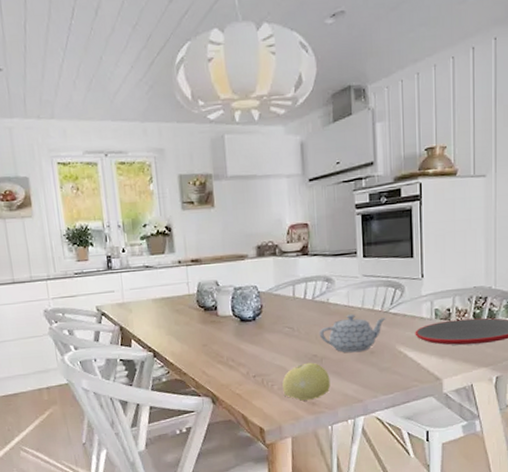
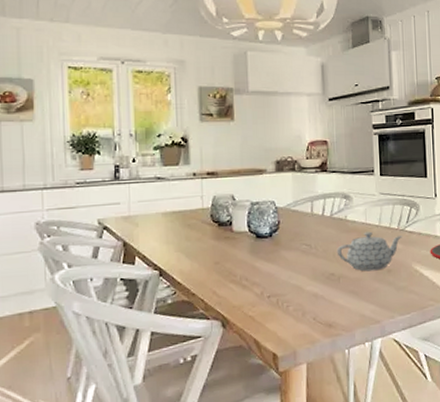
fruit: present [282,362,331,401] -> none [298,281,348,323]

